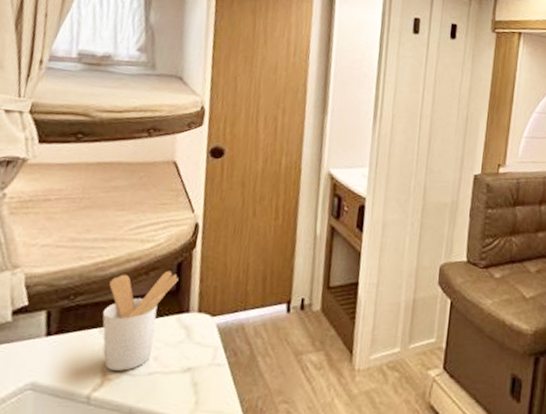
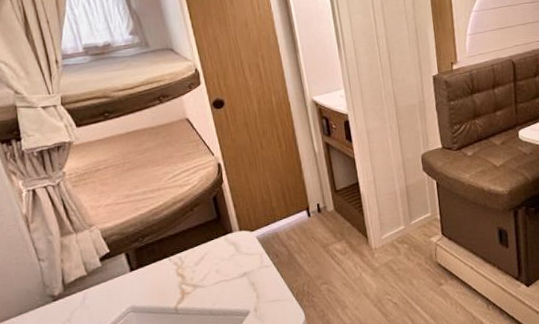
utensil holder: present [102,270,179,371] -> none [165,204,217,286]

